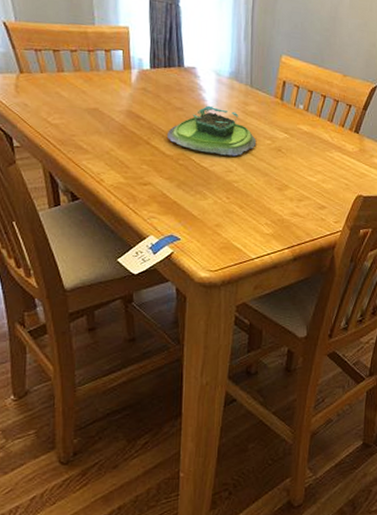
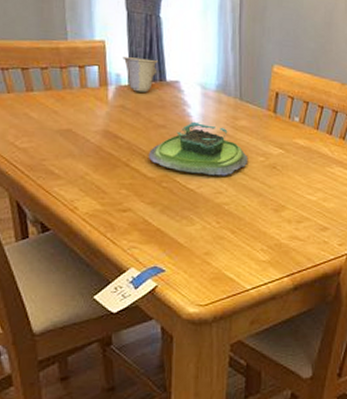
cup: none [145,43,177,77] -> present [123,57,158,93]

